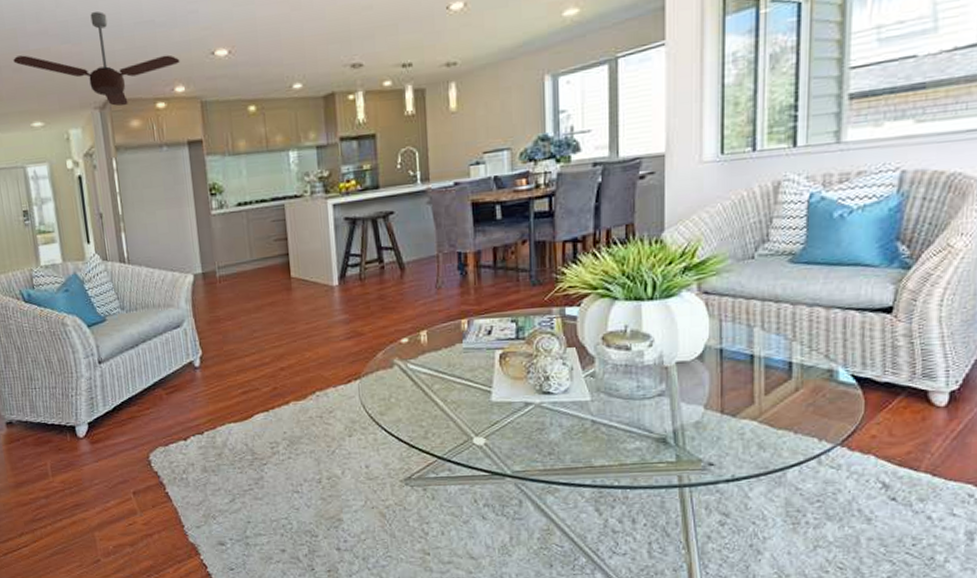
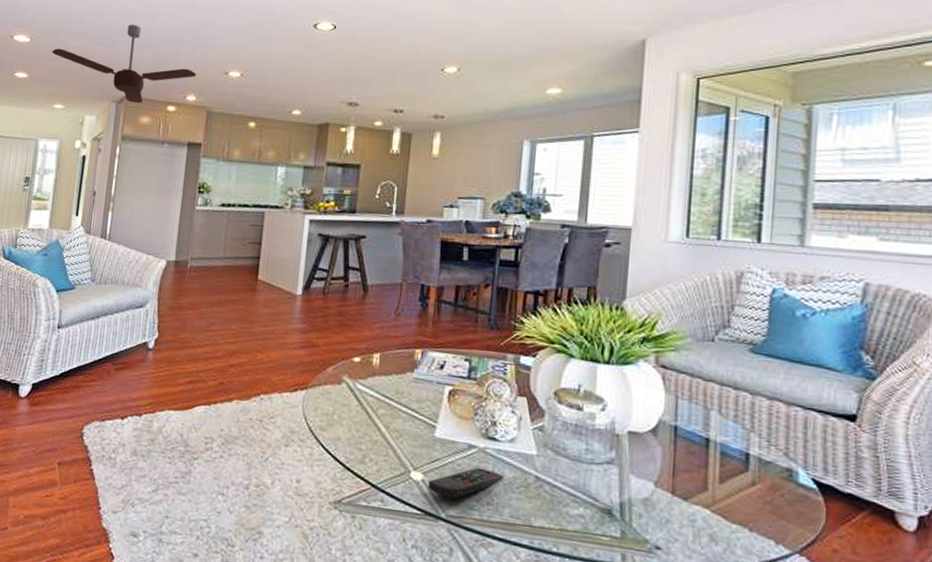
remote control: none [490,422,561,455] -> present [427,467,503,498]

